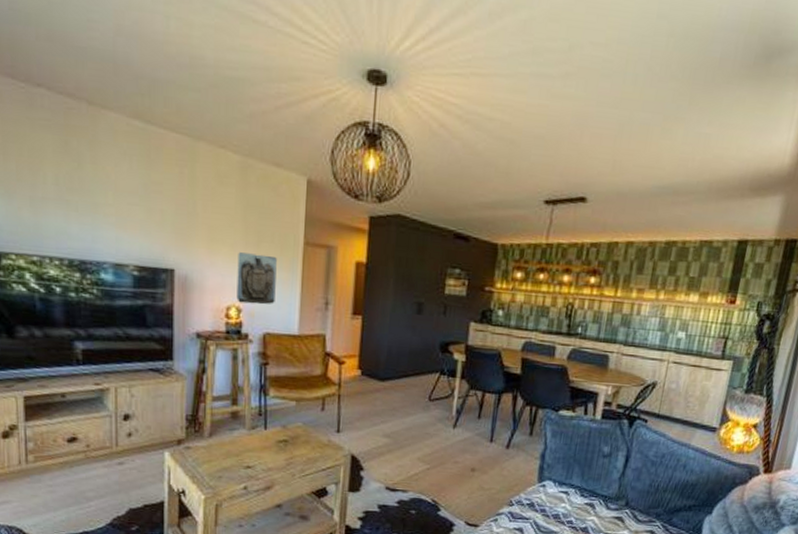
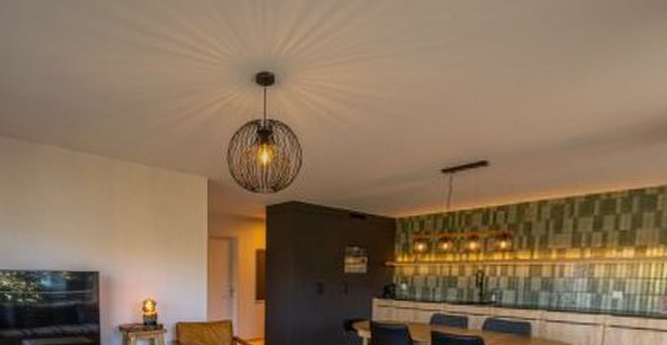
wall sculpture: present [236,252,277,305] -> none [151,251,185,297]

